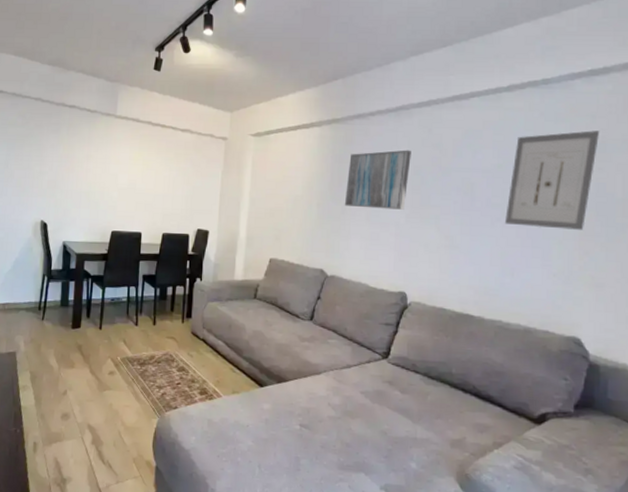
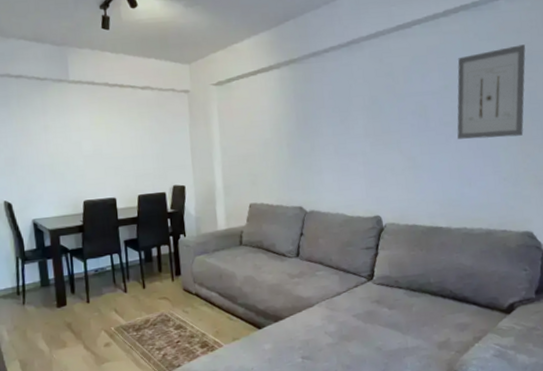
wall art: present [344,150,411,210] -> none [311,81,368,143]

